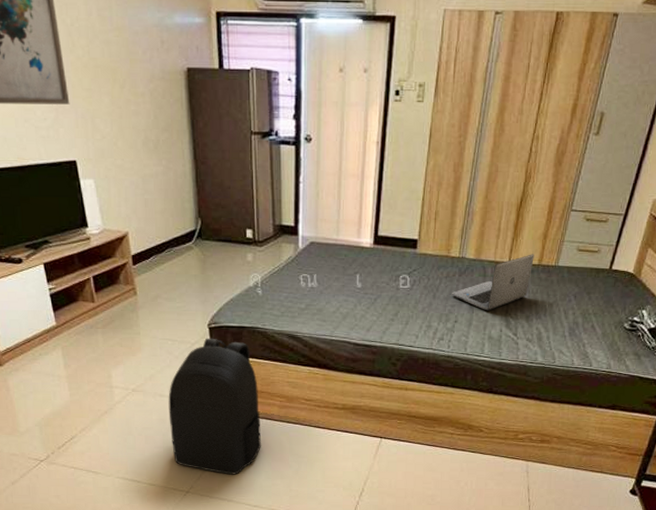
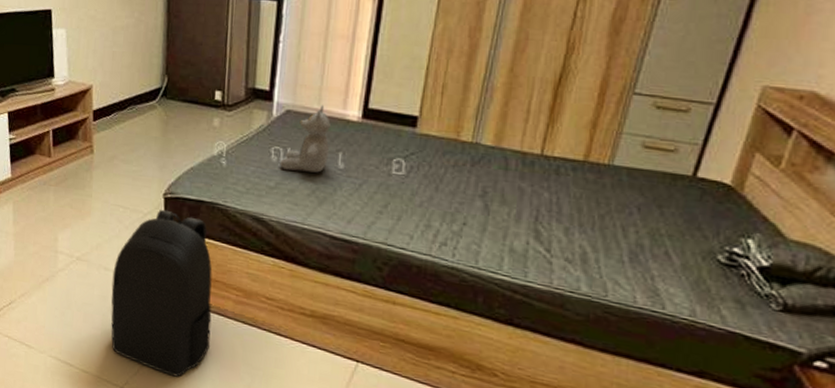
teddy bear: none [308,236,348,293] -> present [280,105,331,173]
laptop: present [451,254,534,311] -> none [459,146,578,216]

